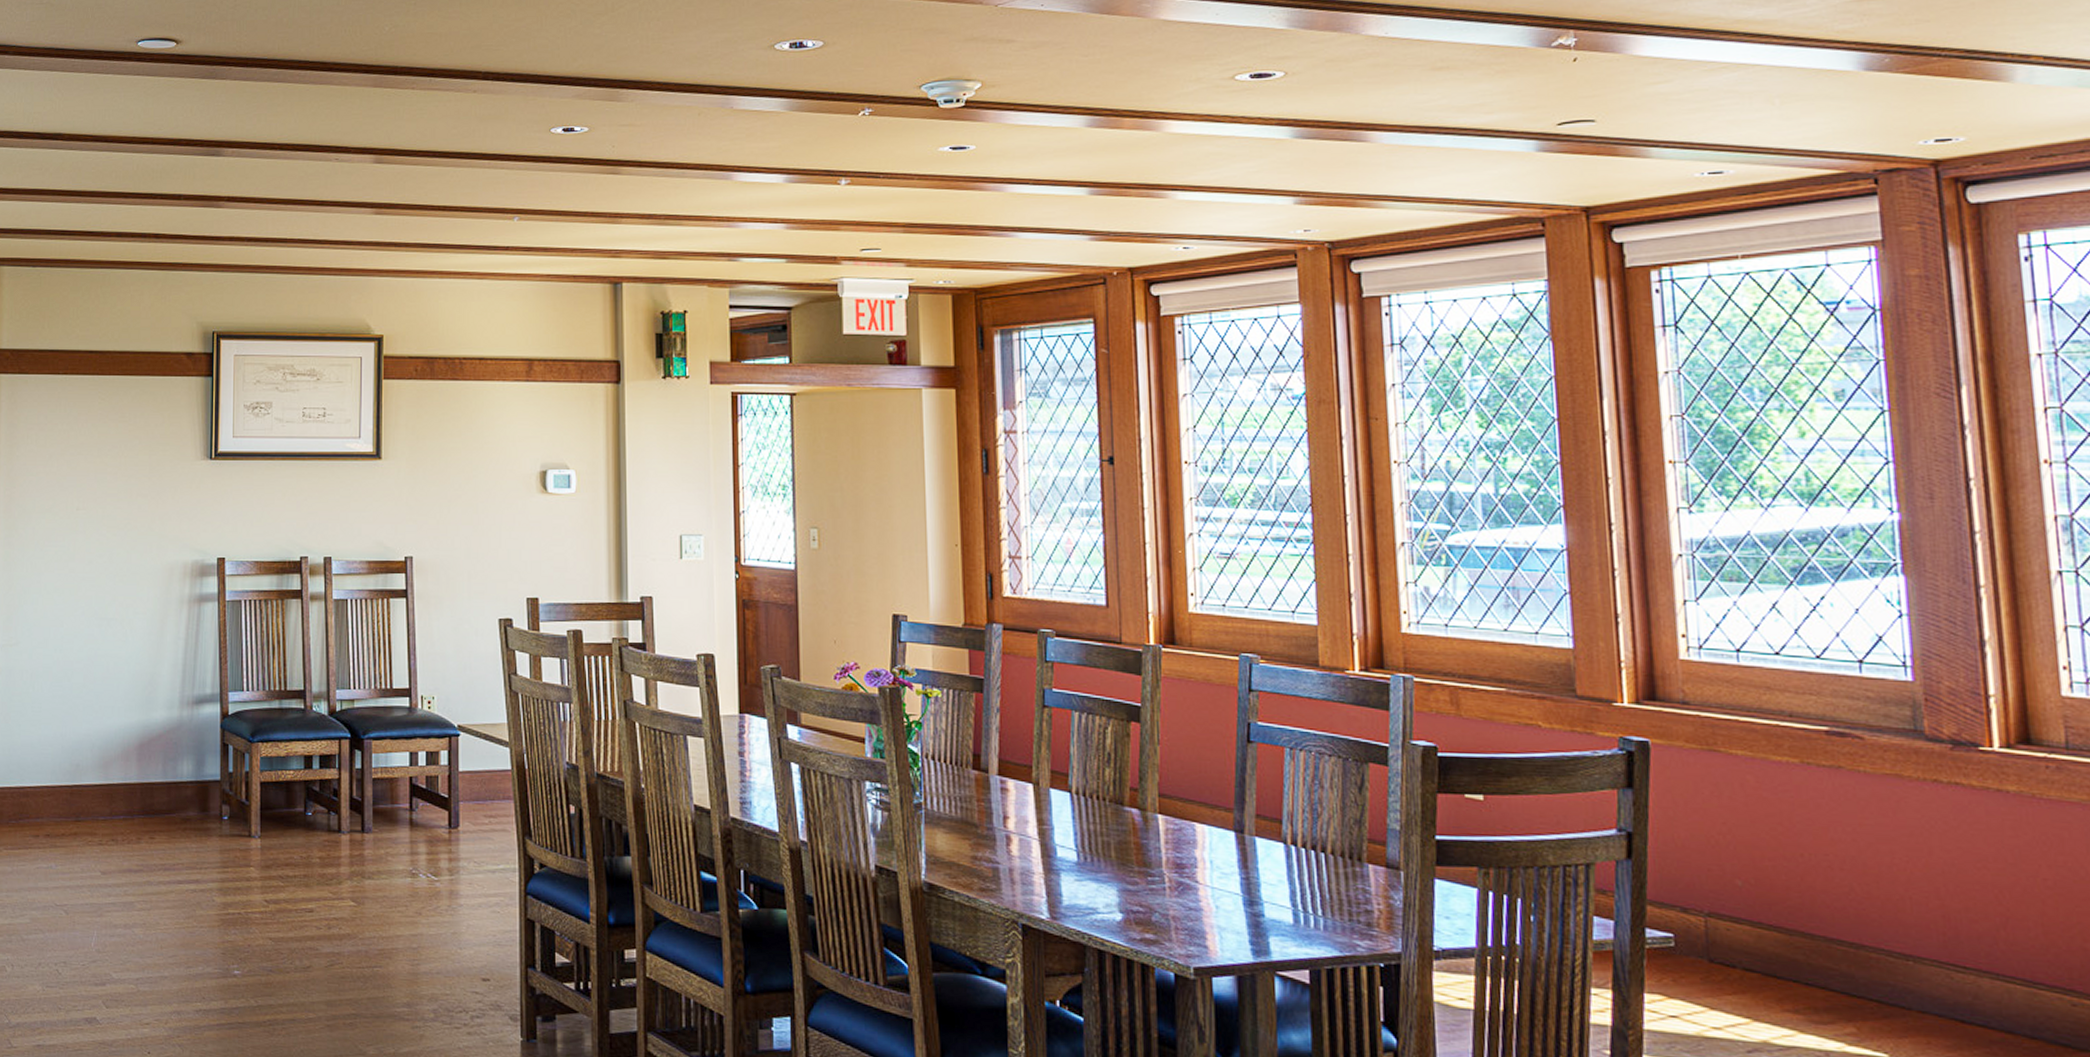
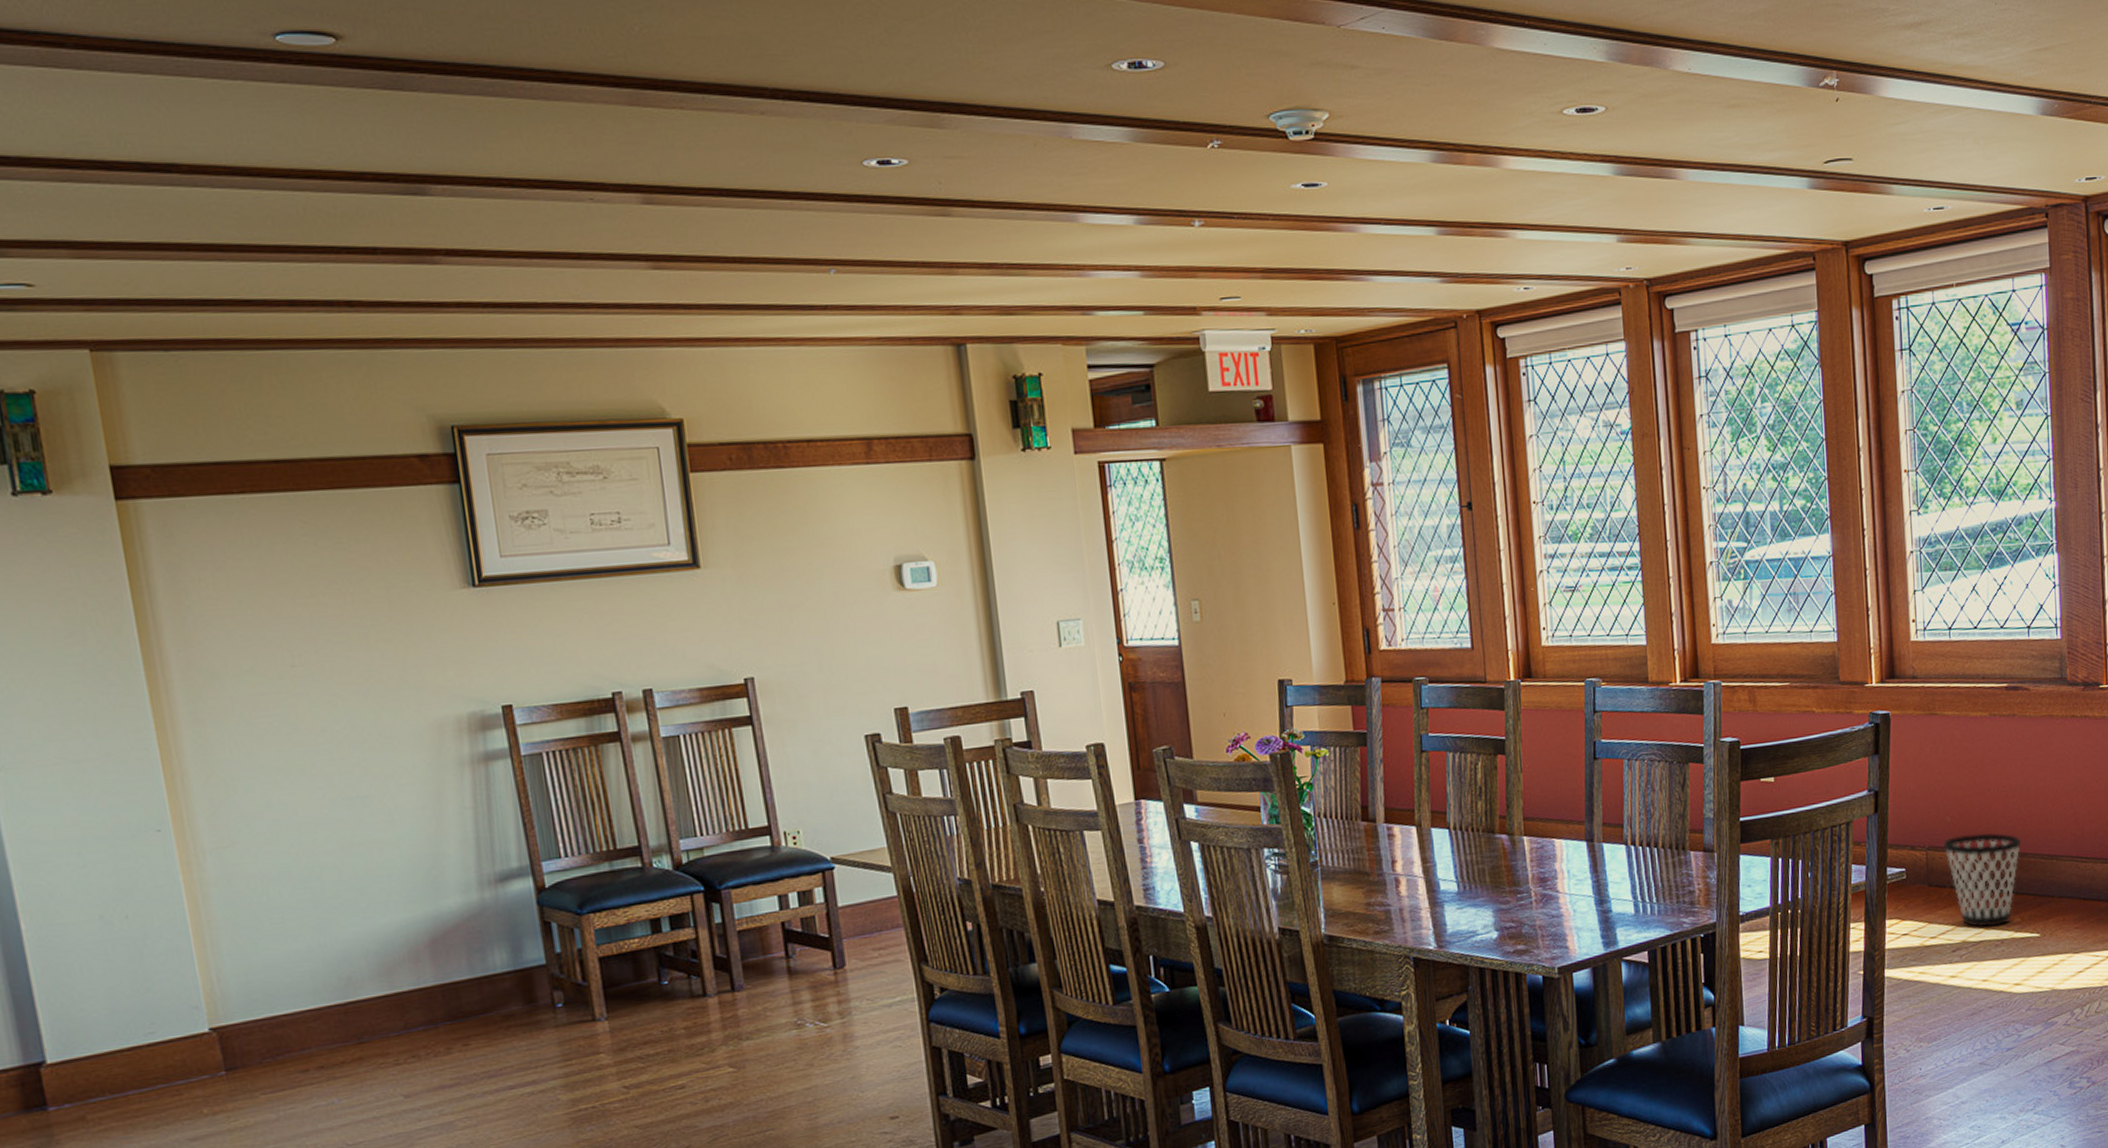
wastebasket: none [1731,905,1855,1032] -> present [1943,833,2021,927]

